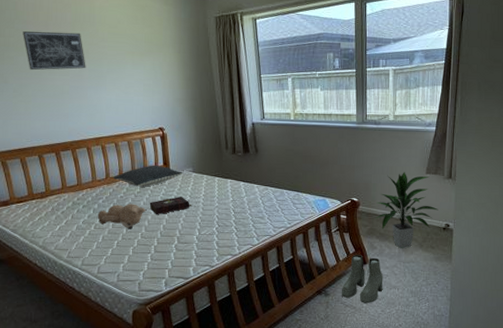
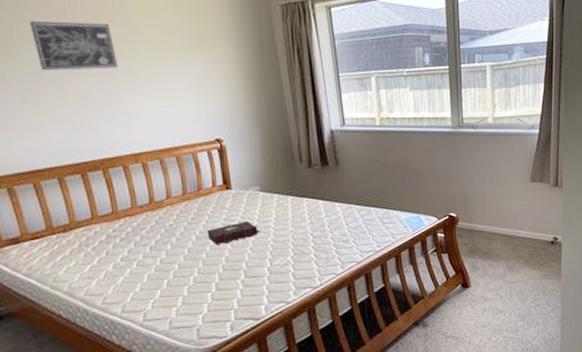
teddy bear: present [97,203,146,229] -> none [140,233,203,265]
pillow: present [113,165,183,187] -> none [159,184,248,212]
boots: present [341,254,383,303] -> none [441,277,488,333]
indoor plant: present [375,172,438,249] -> none [476,181,545,268]

